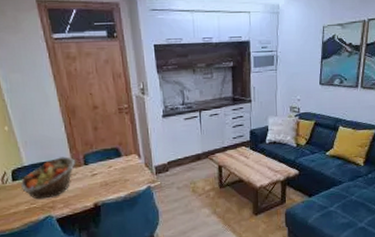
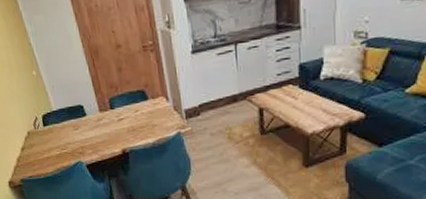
fruit basket: present [21,156,76,200] -> none [51,100,102,145]

